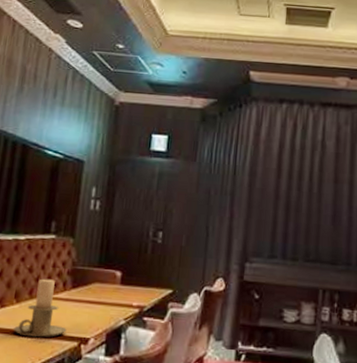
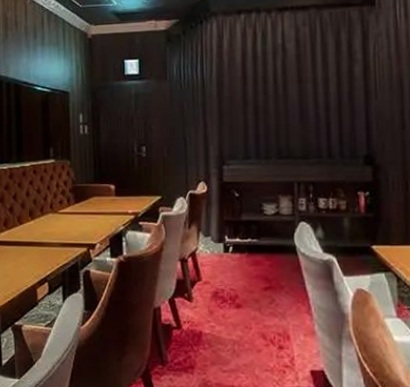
candle holder: present [12,279,67,338] -> none [32,197,76,247]

